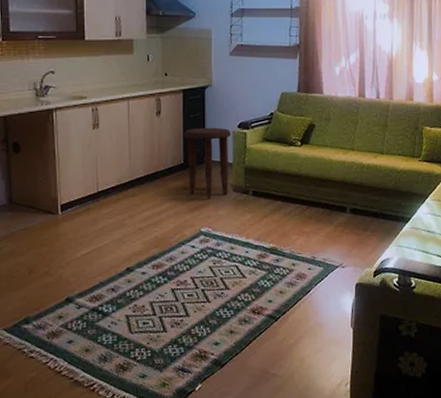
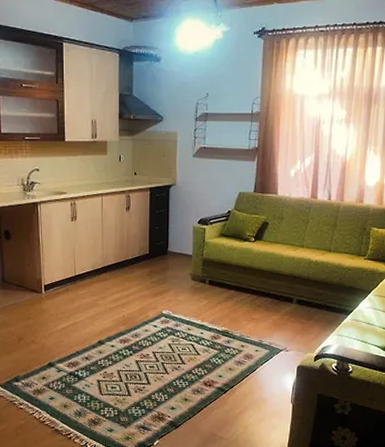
side table: present [184,127,232,198] -> none [150,222,192,285]

